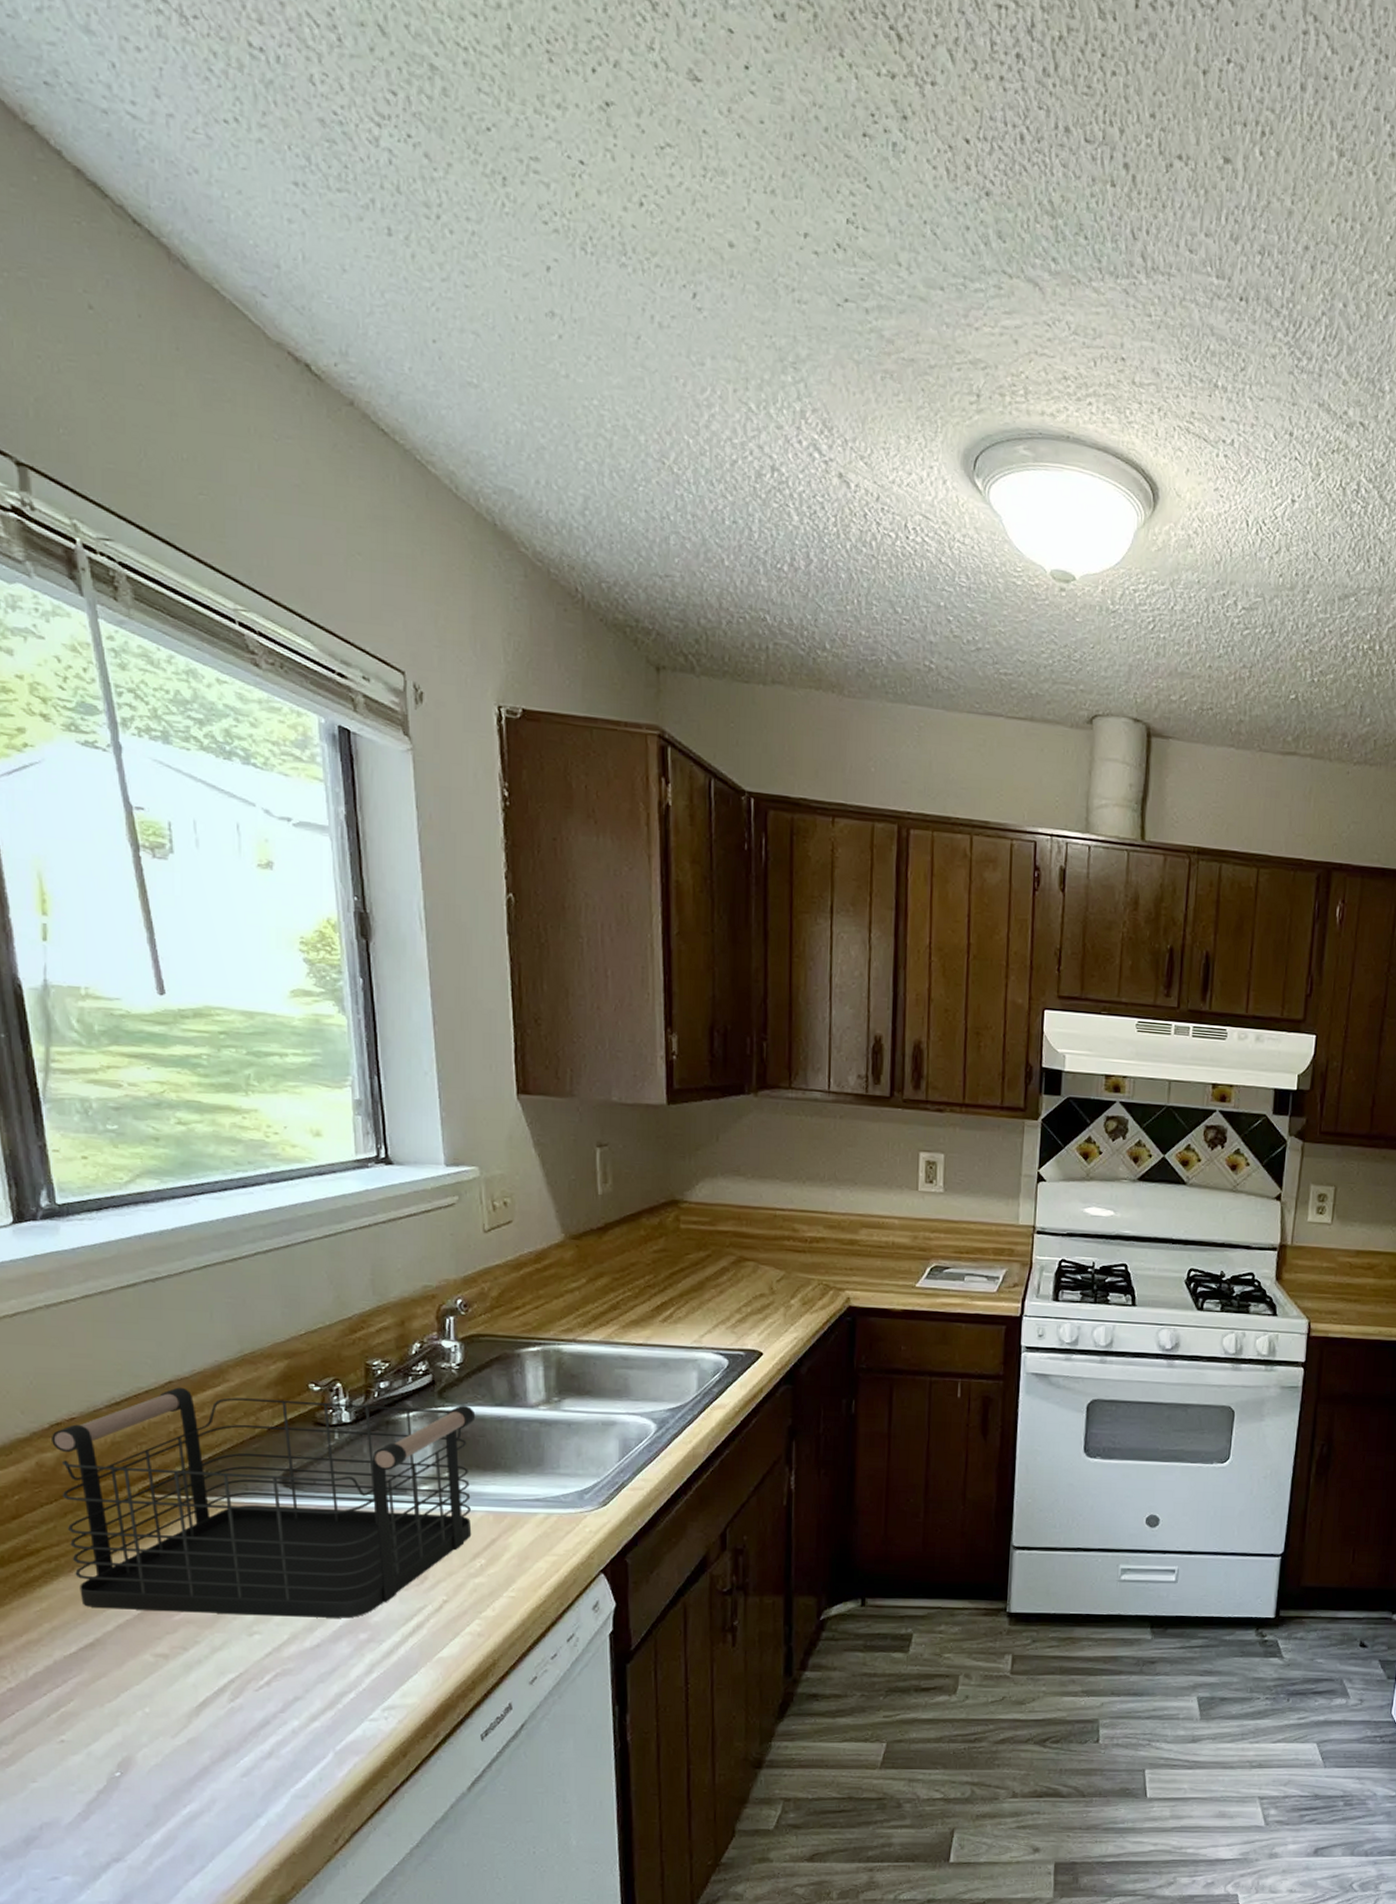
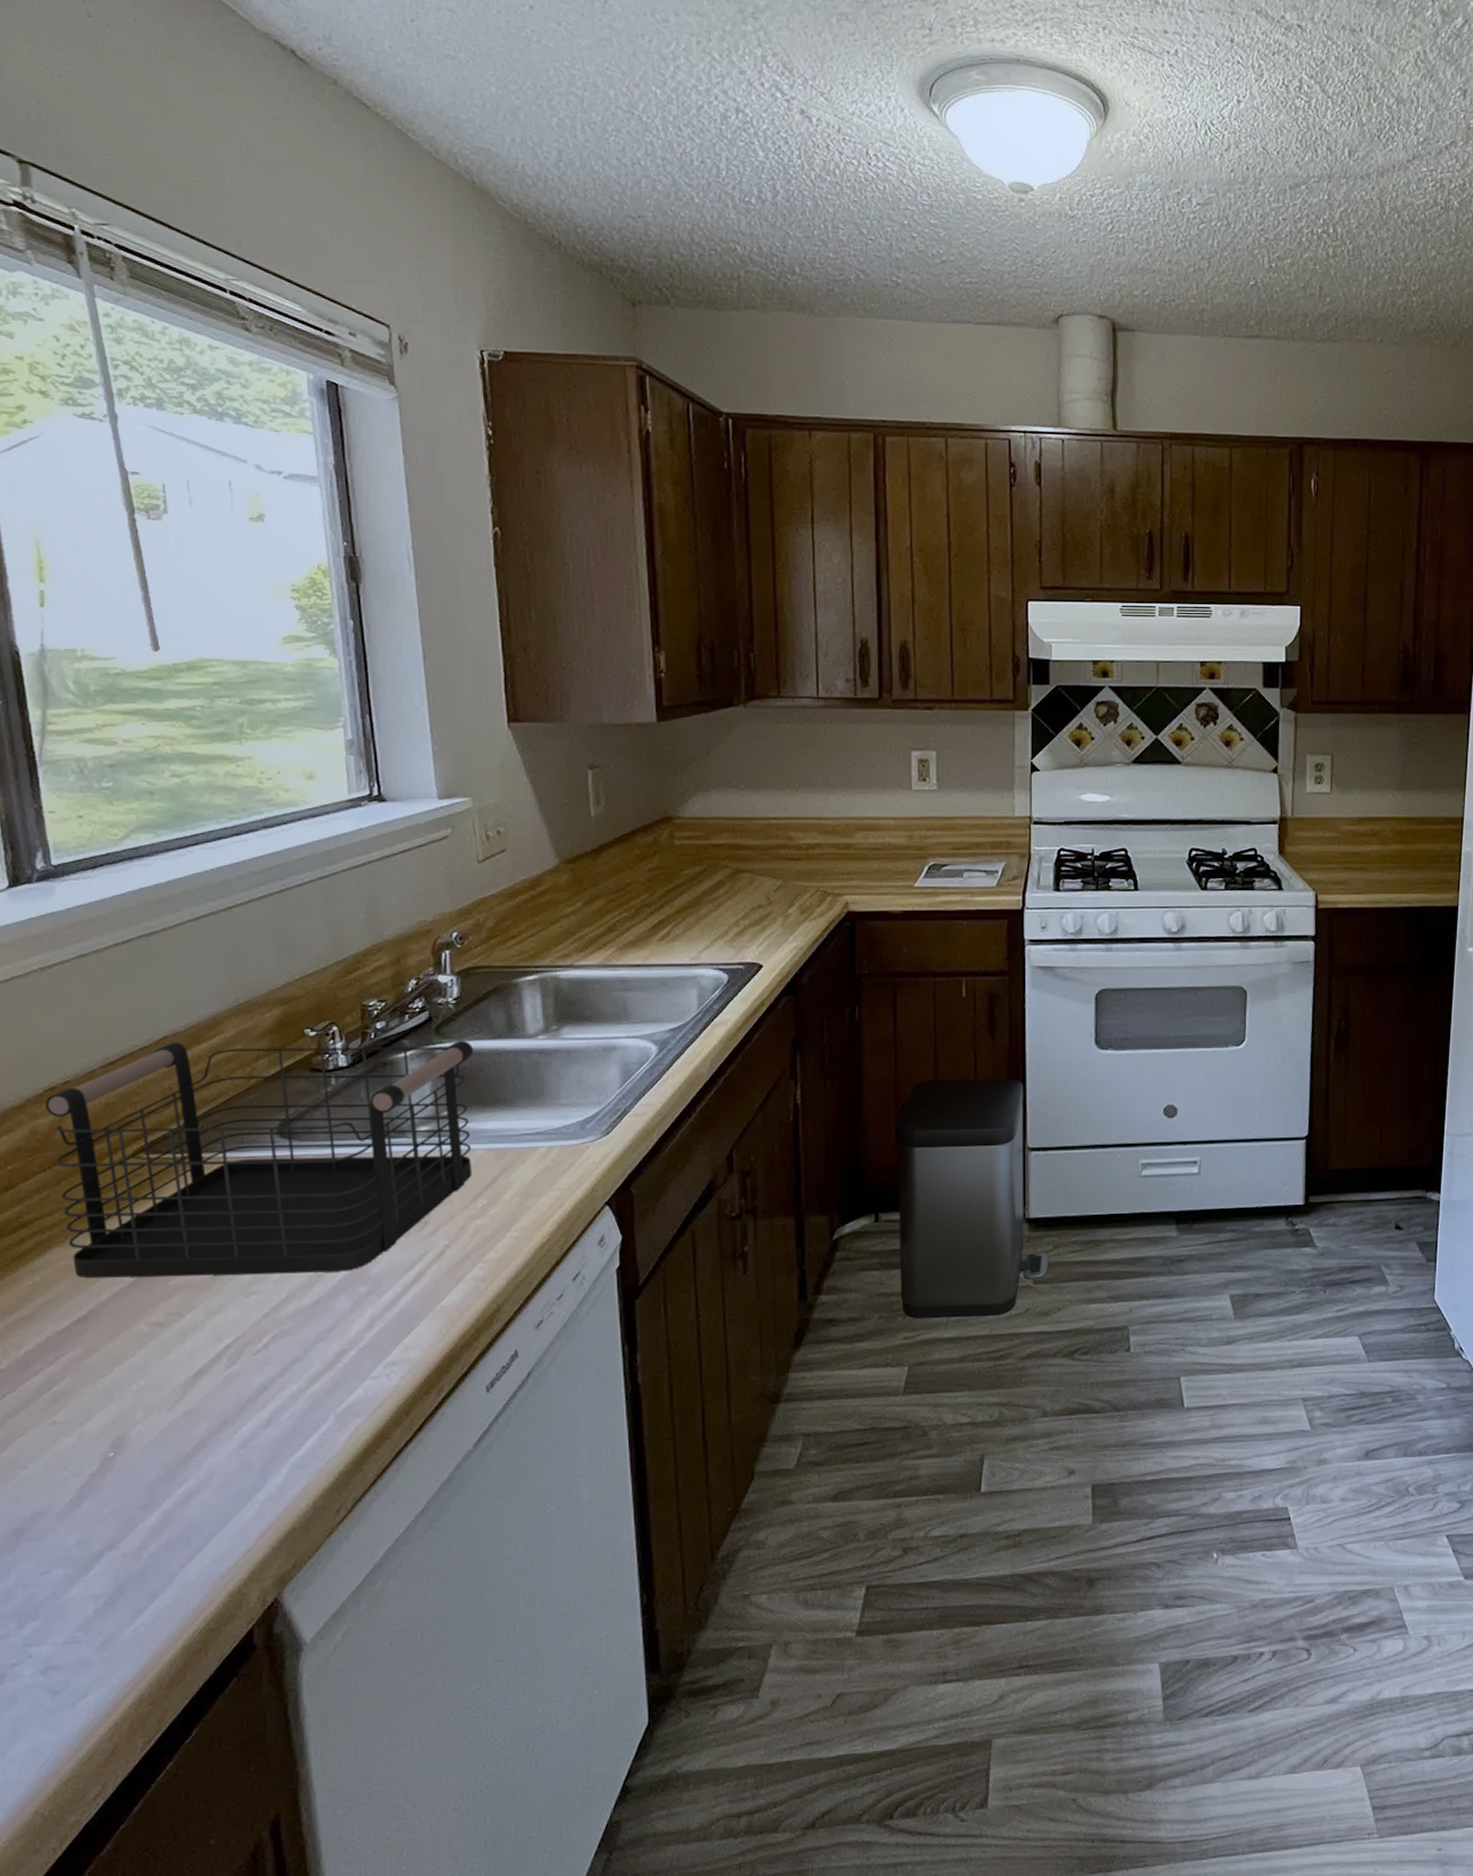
pedal bin: none [882,1474,1027,1702] -> present [896,1078,1049,1319]

